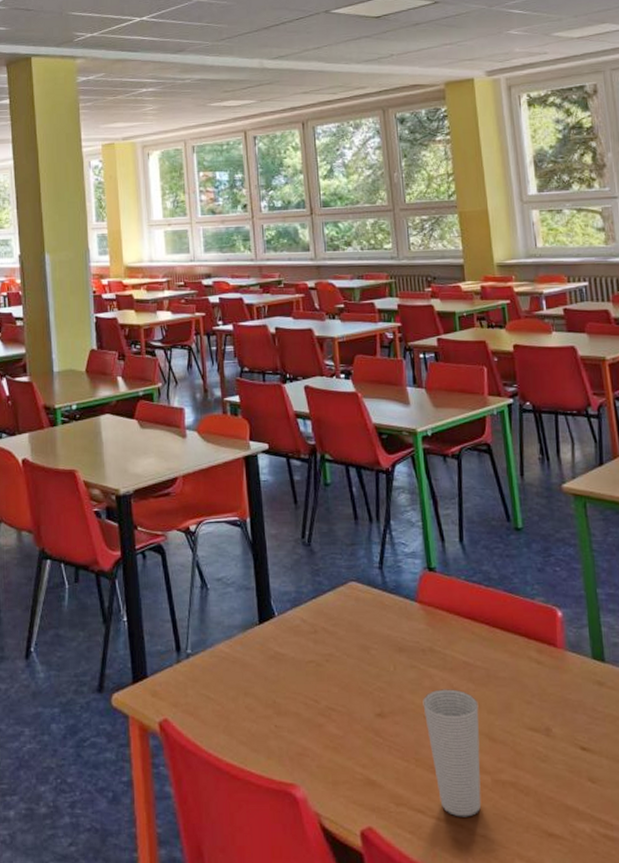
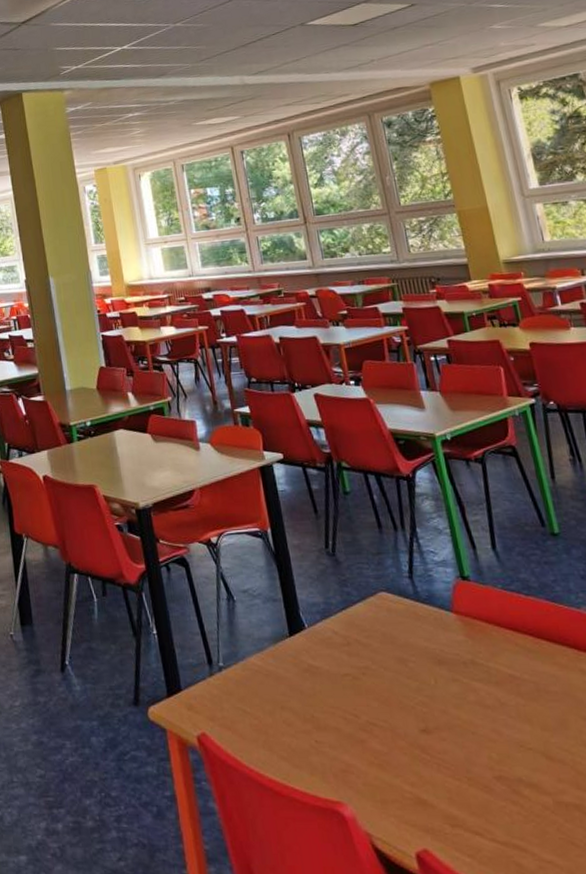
cup: present [422,689,482,817] -> none [469,704,544,841]

